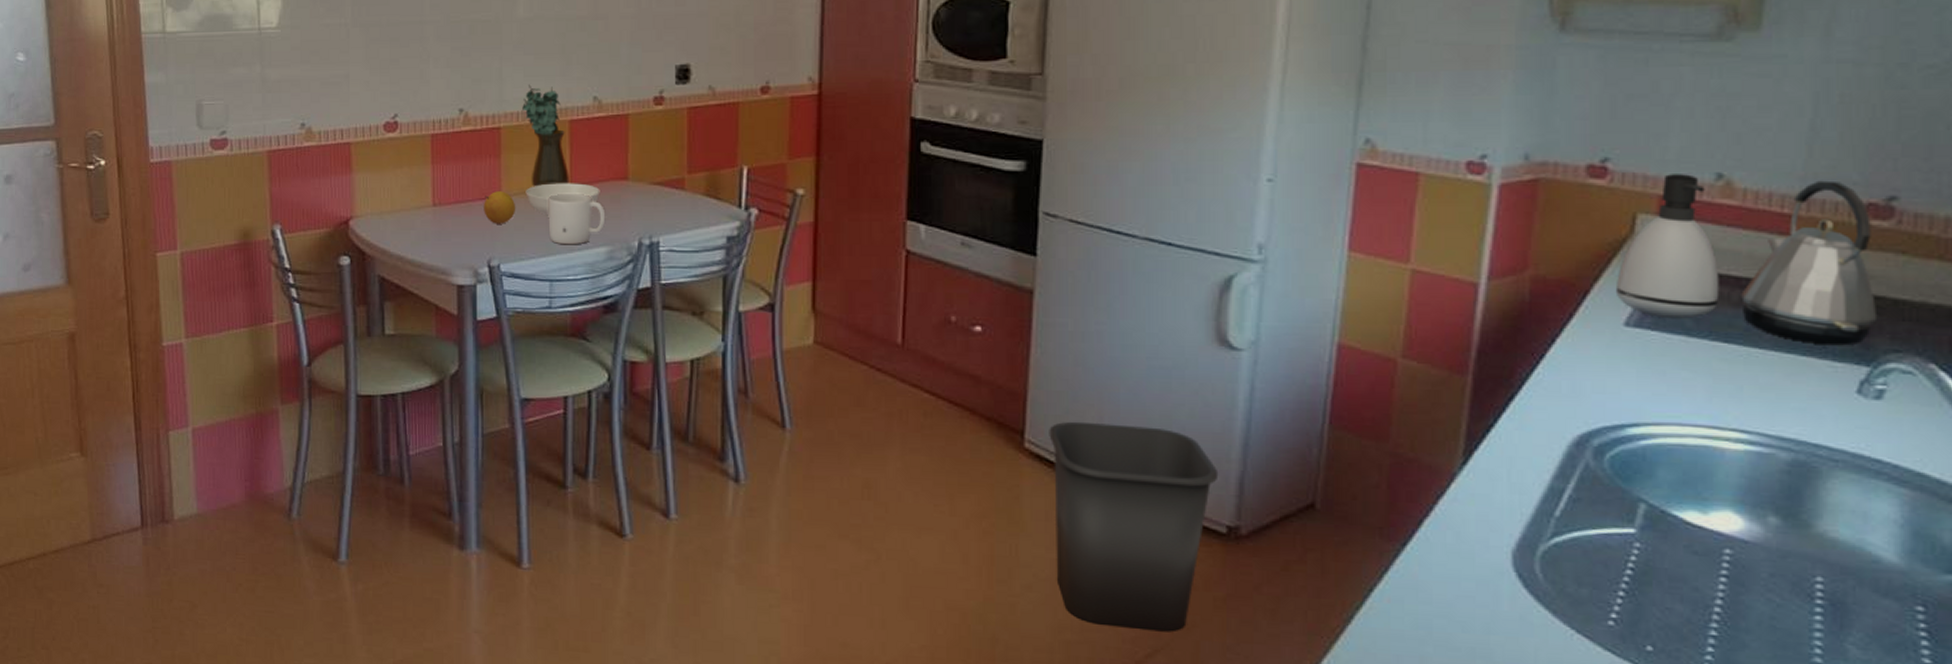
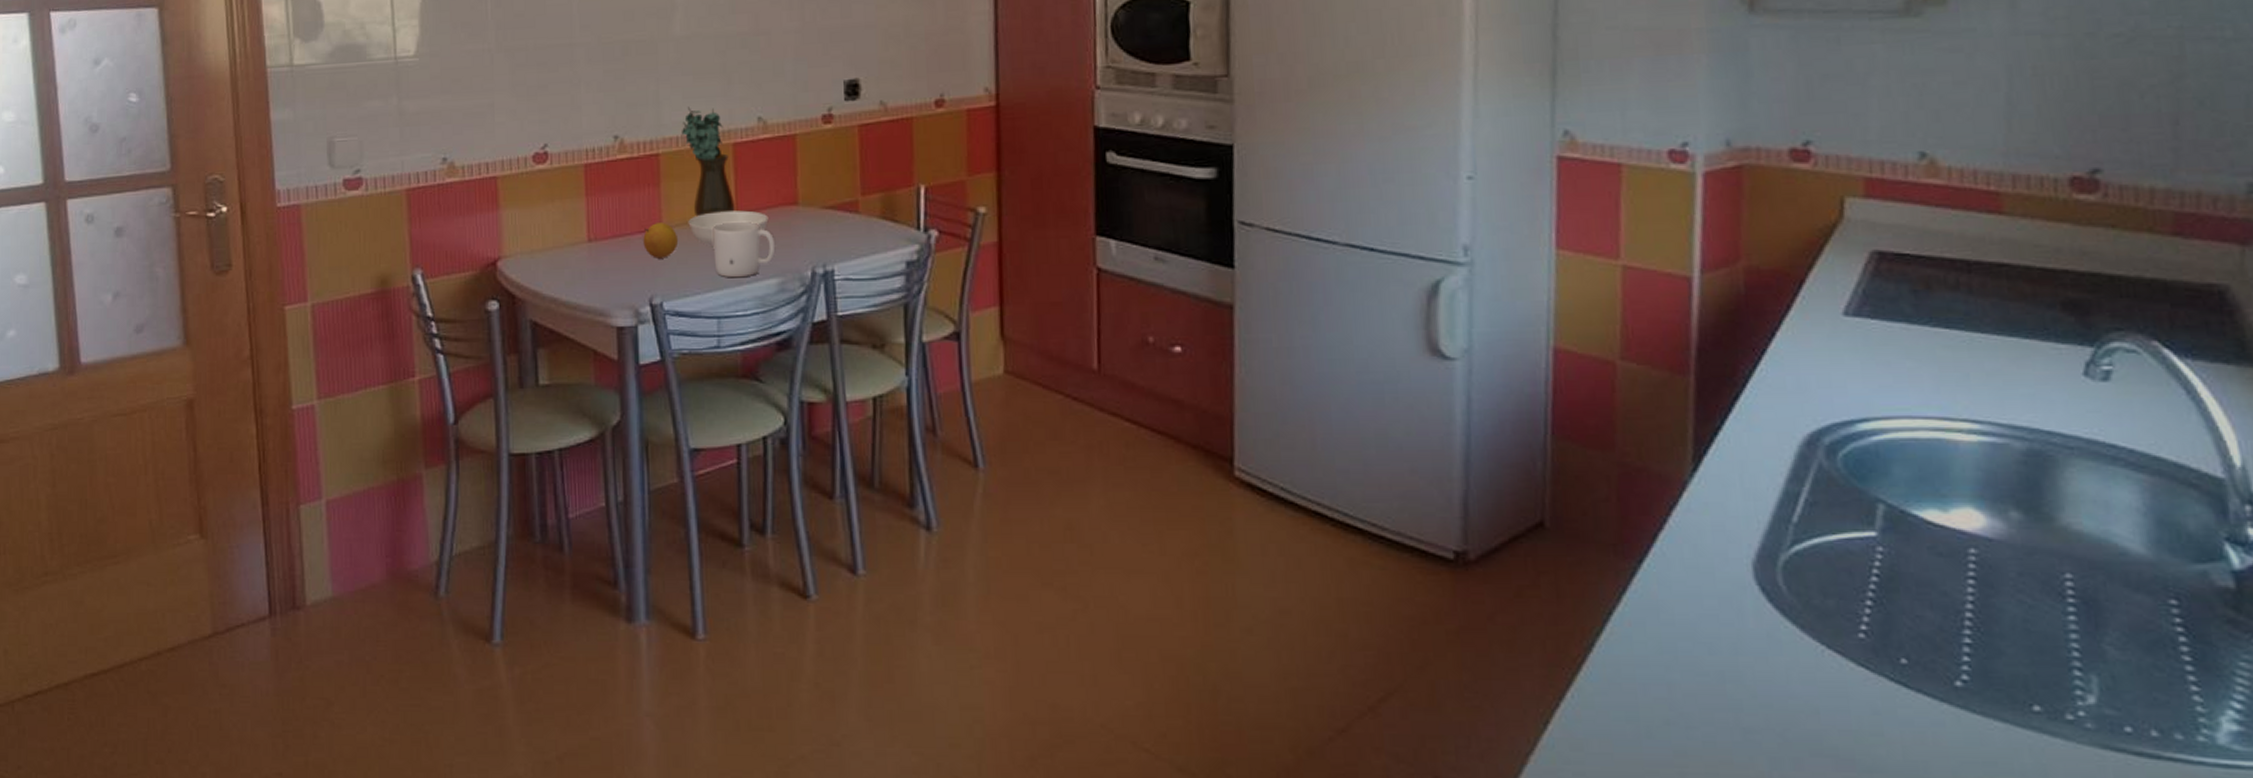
waste bin: present [1049,421,1219,632] -> none [1259,444,1441,672]
soap dispenser: present [1615,174,1720,319] -> none [1830,154,1936,306]
kettle: present [1741,180,1878,346] -> none [1957,155,2096,327]

